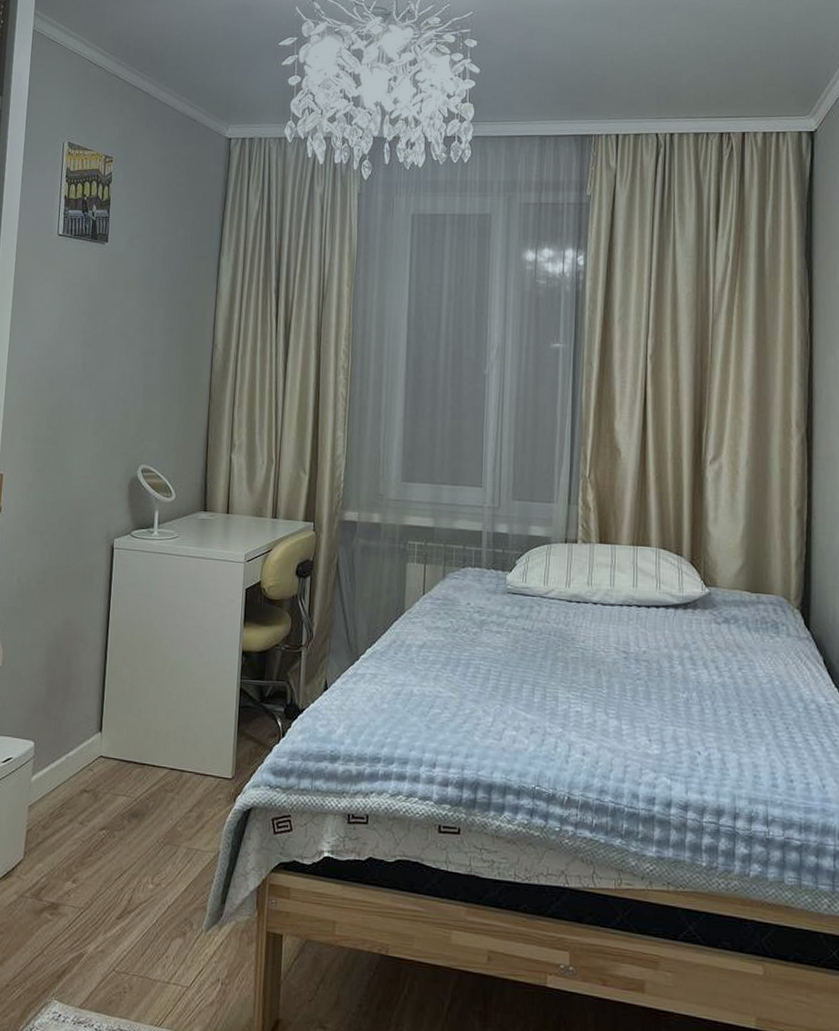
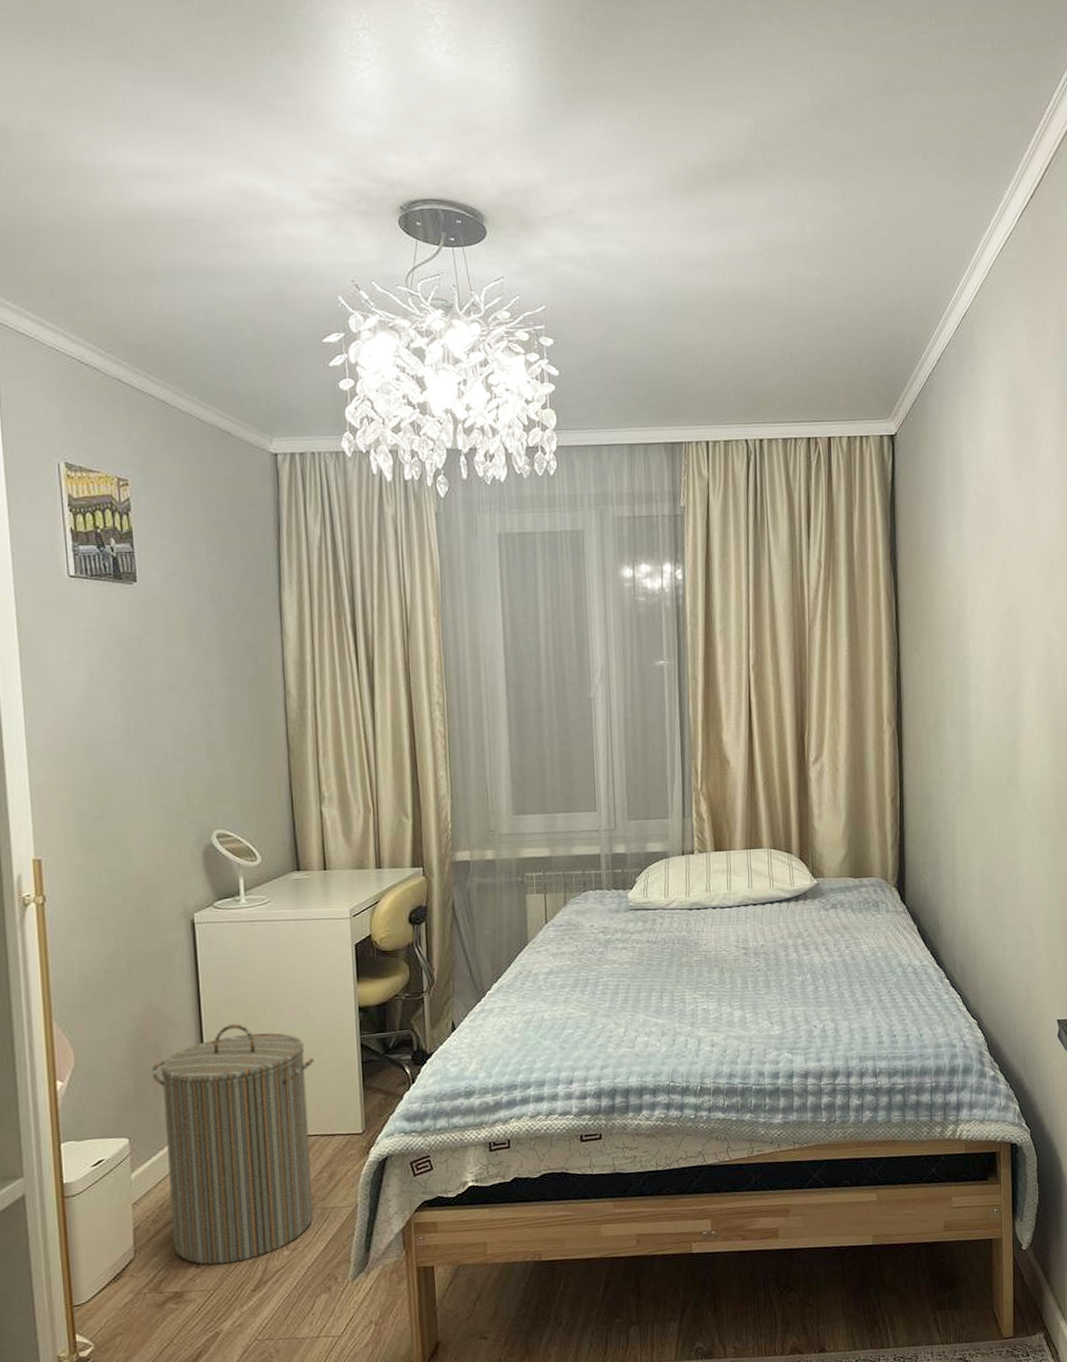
laundry hamper: none [56,648,197,886] -> present [151,1024,314,1265]

